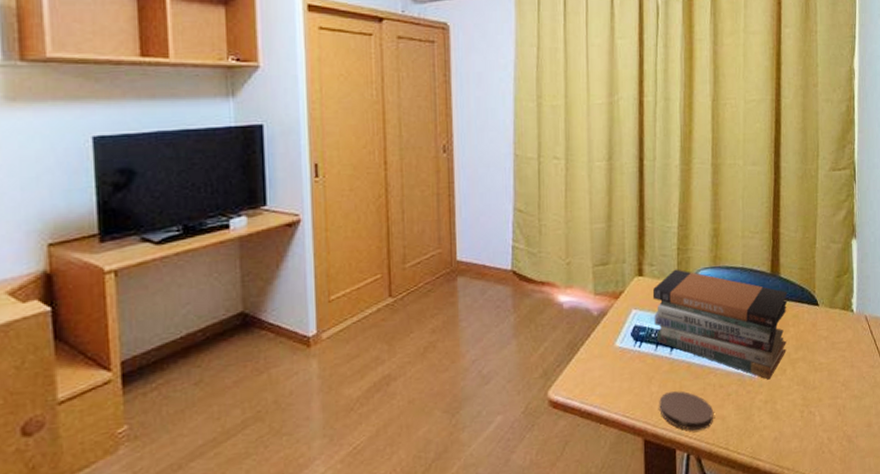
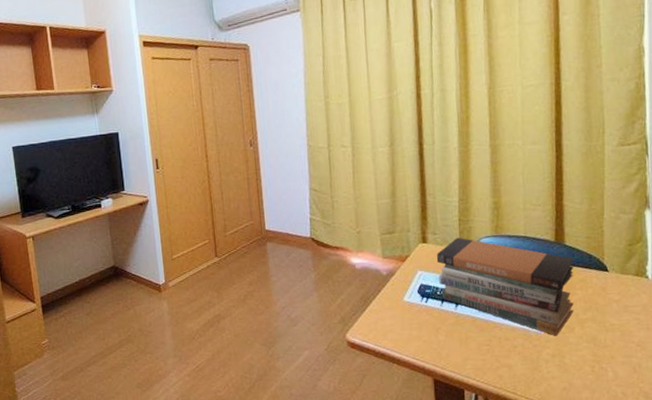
coaster: present [659,391,713,431] -> none [446,341,500,376]

